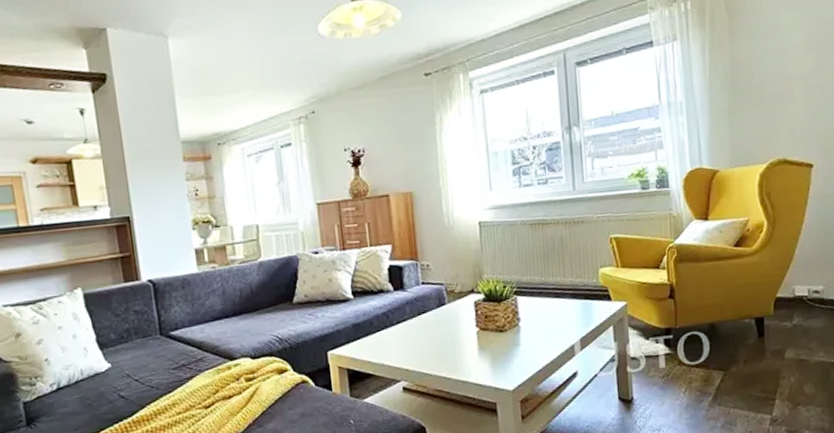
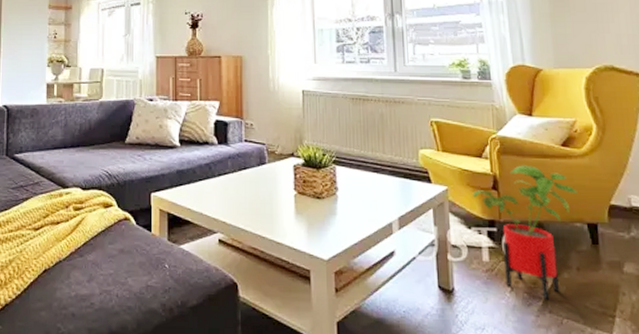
house plant: none [650,269,747,395] -> present [473,165,578,300]

